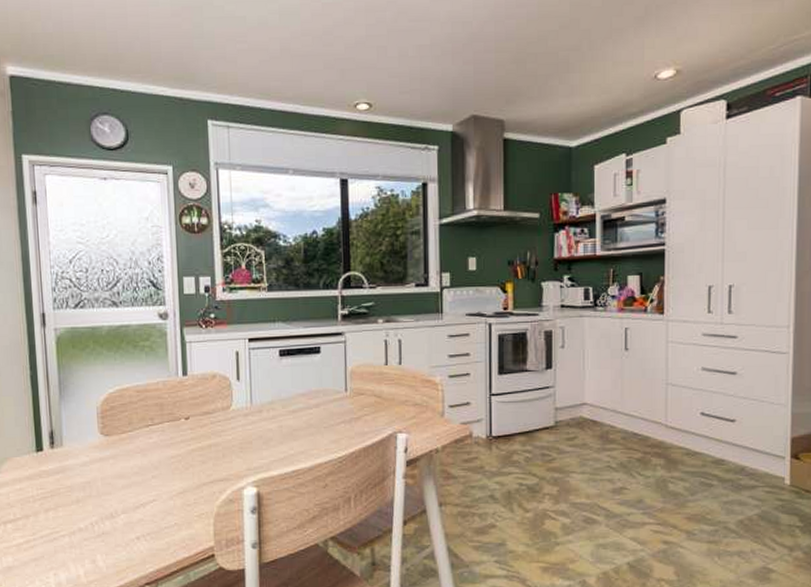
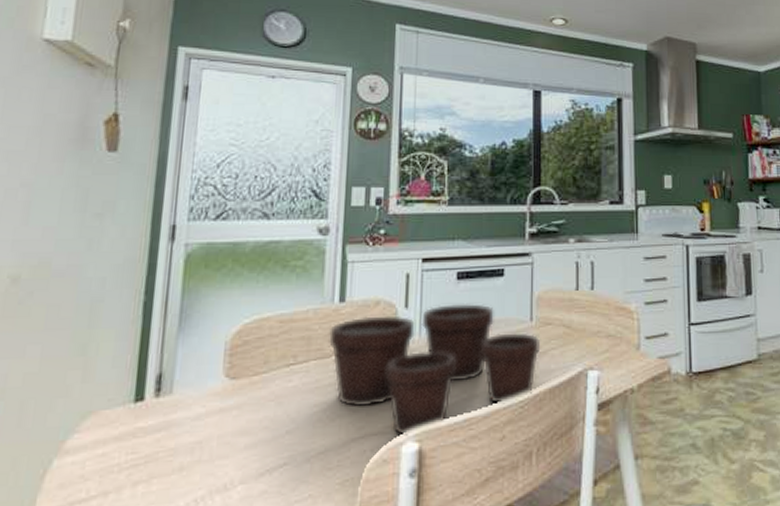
flower pot: none [177,377,354,482] -> present [329,304,540,436]

